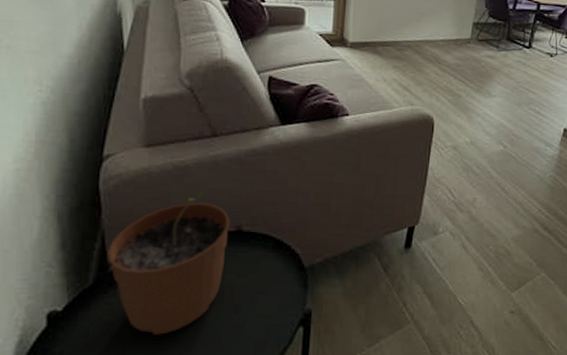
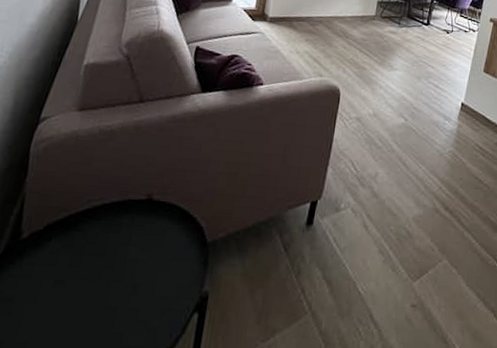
plant pot: present [107,191,230,335] -> none [22,156,143,316]

